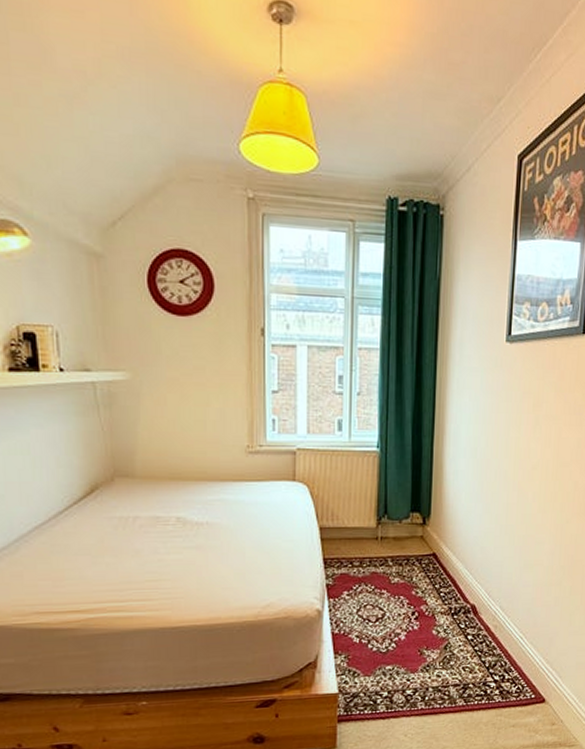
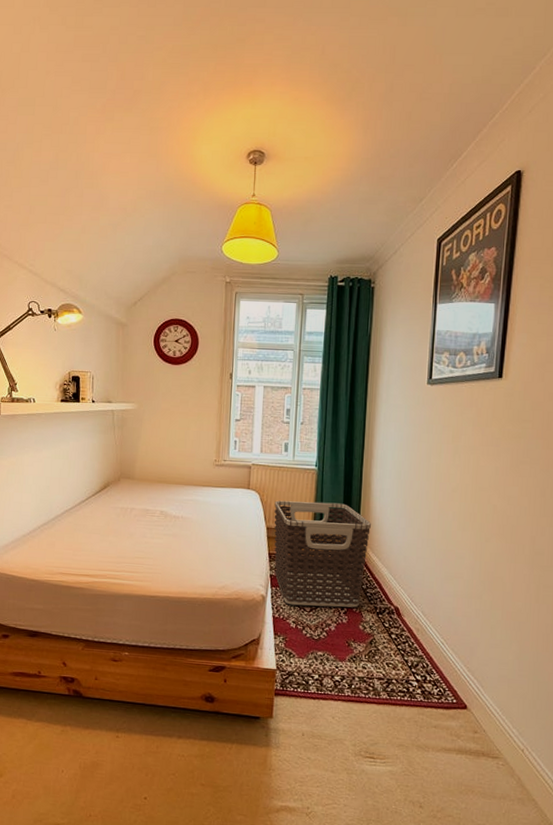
clothes hamper: none [328,491,445,617] -> present [274,500,372,608]

